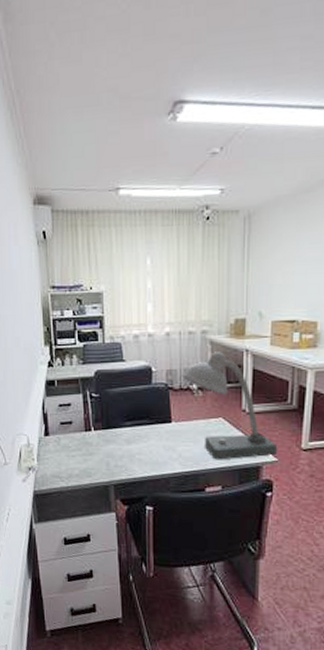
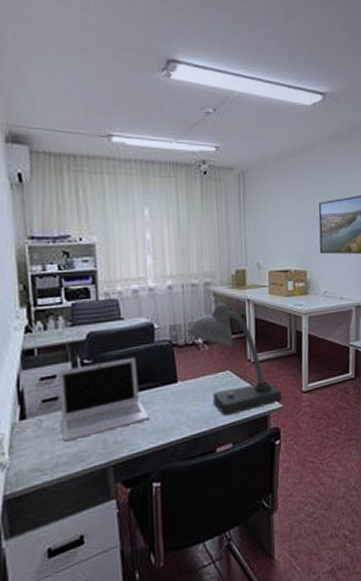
laptop: none [72,395,146,459] -> present [58,357,150,442]

